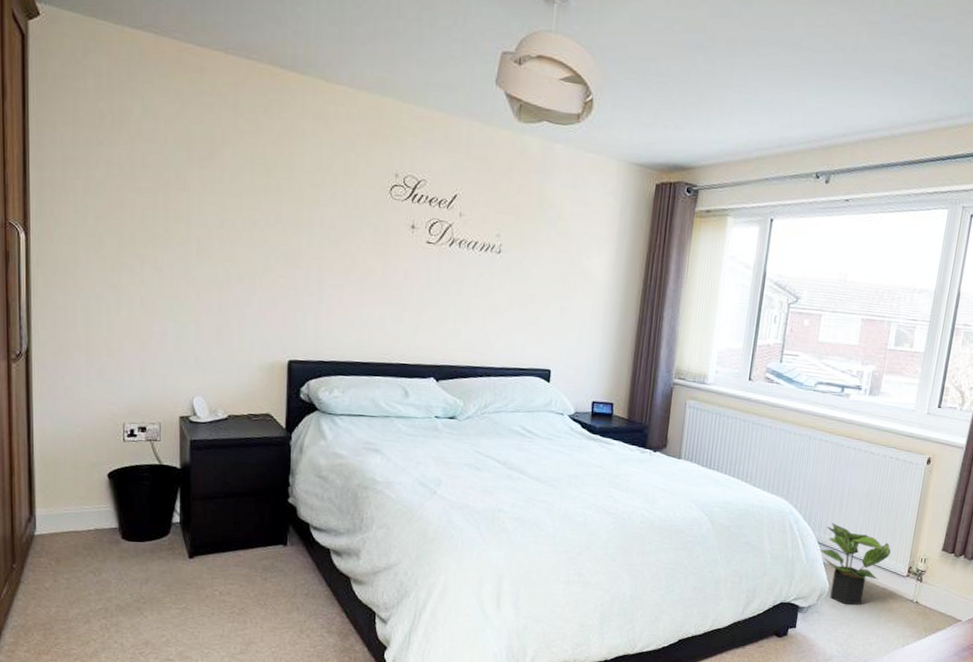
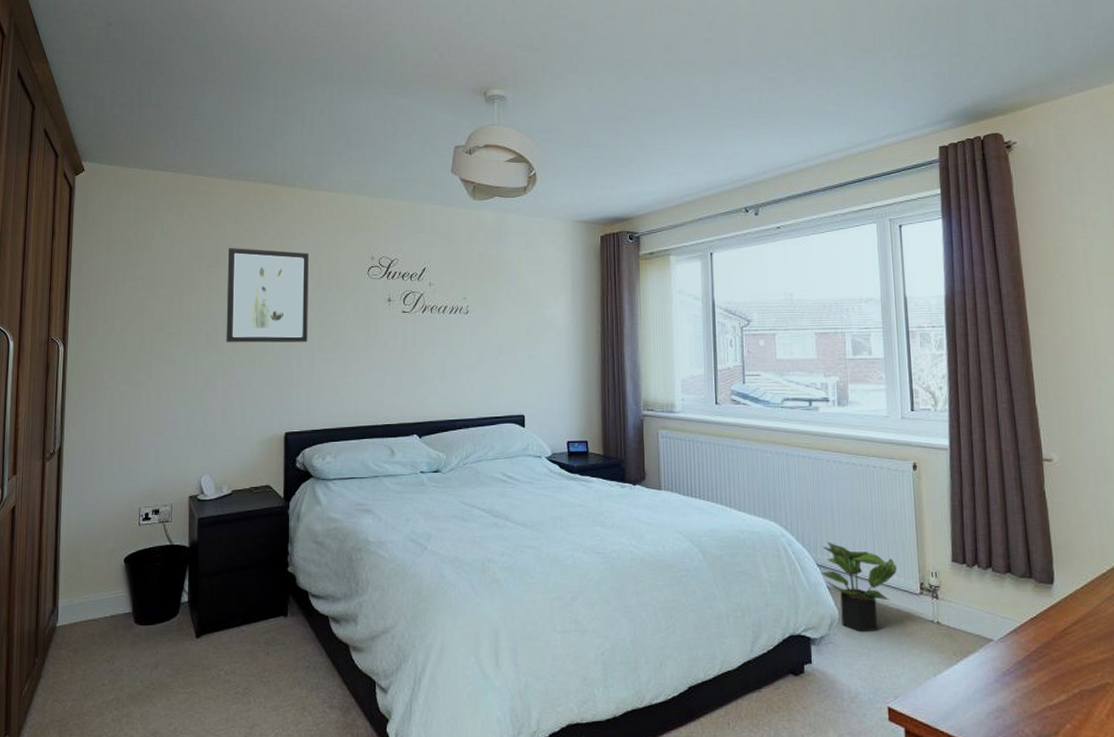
wall art: none [221,139,322,263] -> present [226,247,309,343]

